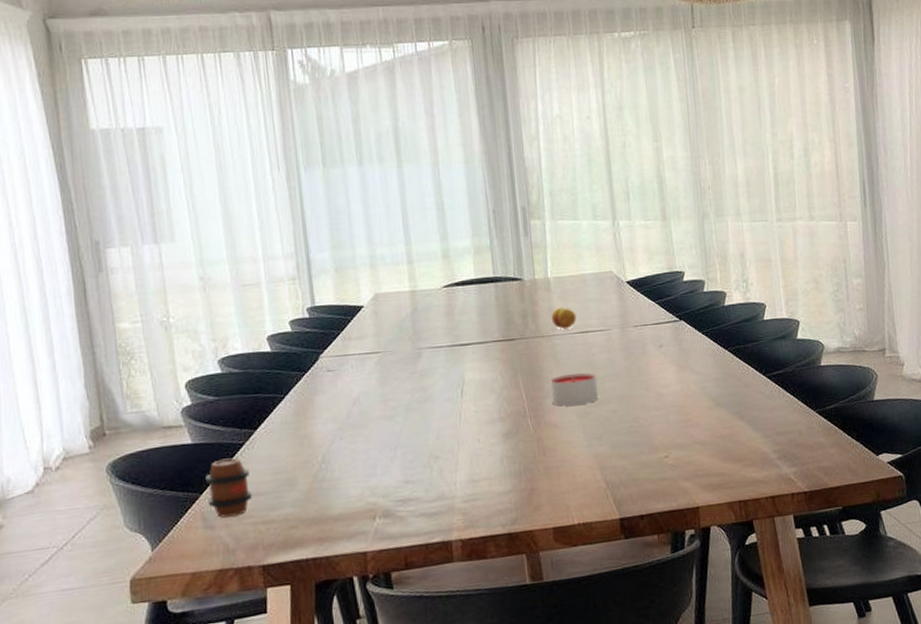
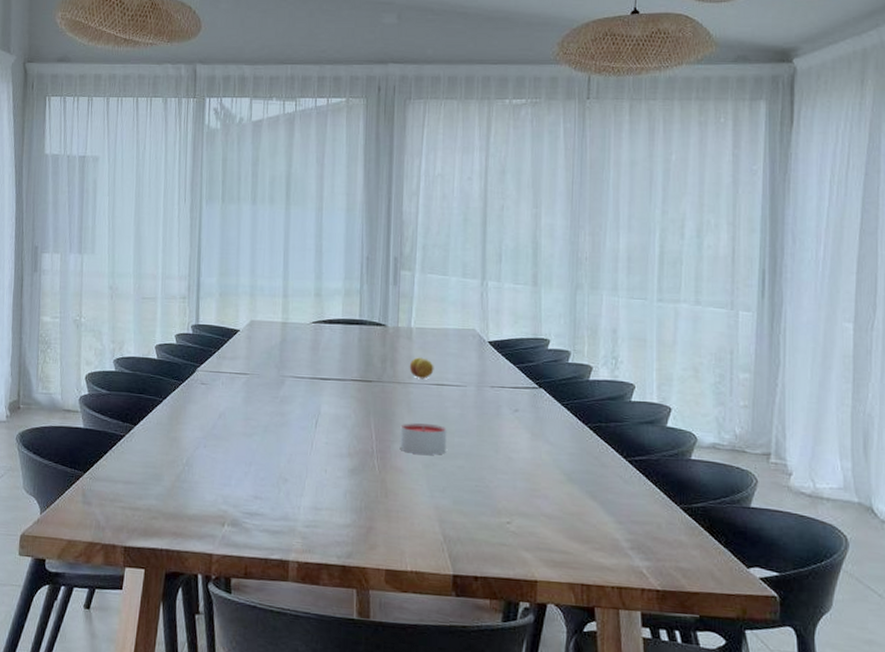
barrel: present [206,457,253,518] -> none [89,446,125,498]

